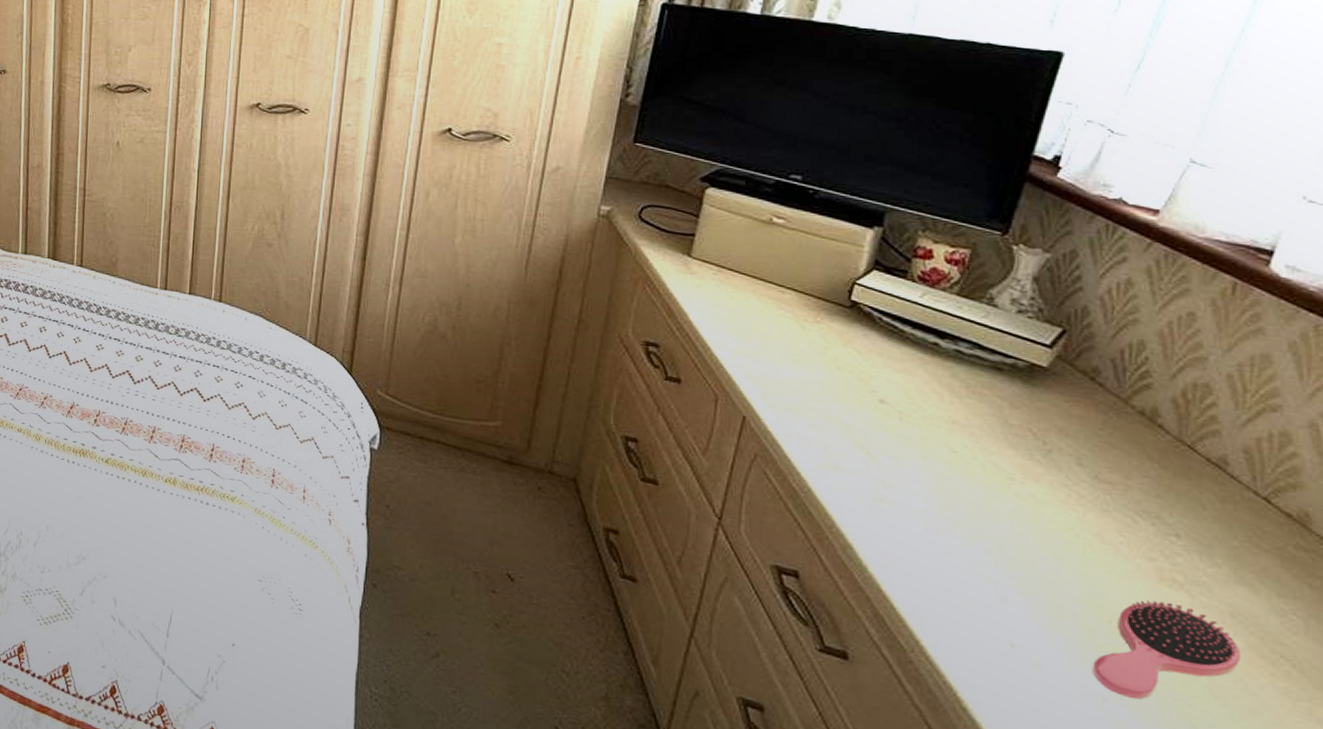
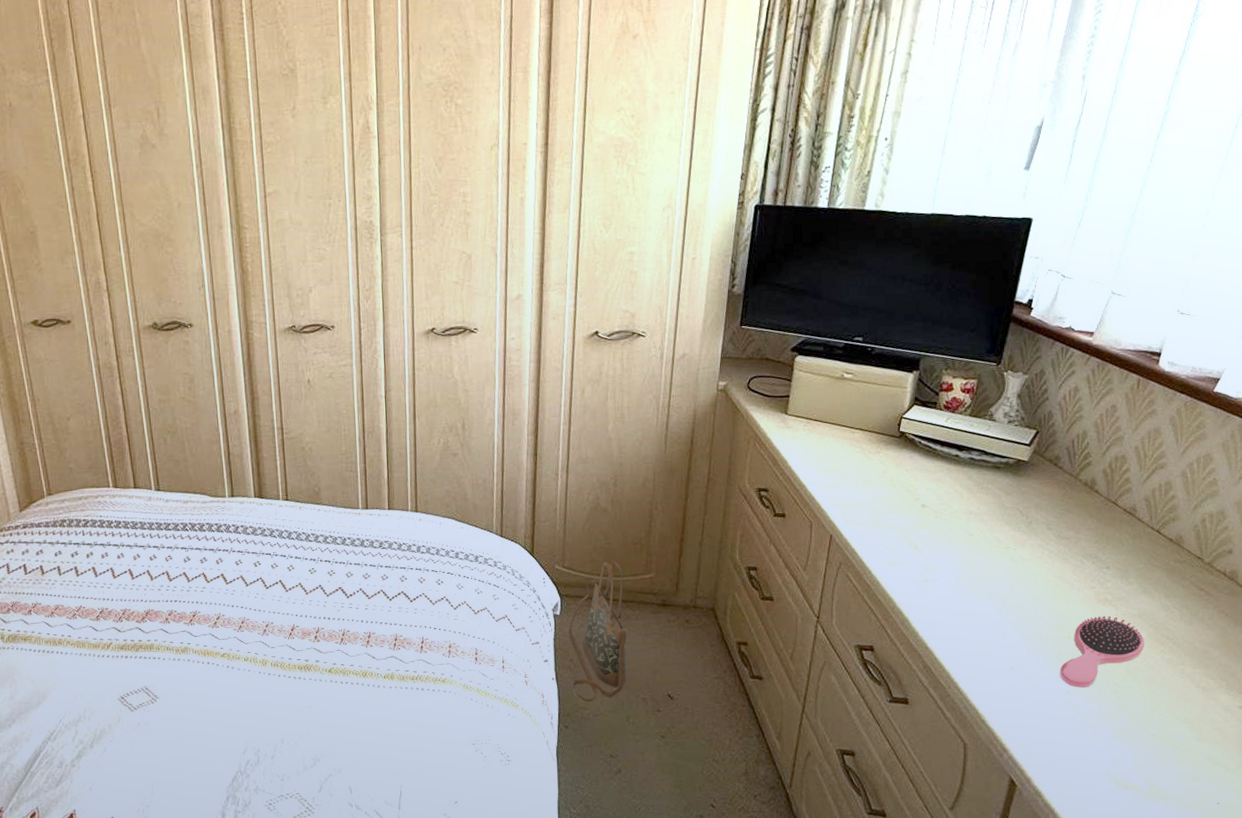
handbag: none [385,396,461,562] -> present [568,560,628,703]

